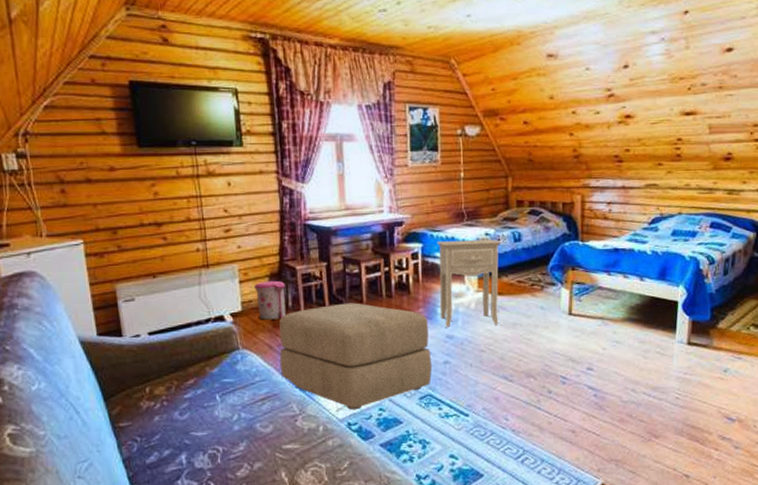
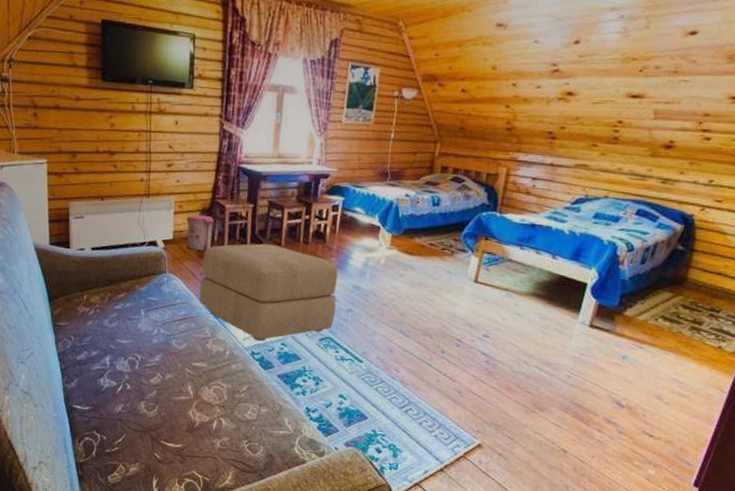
nightstand: present [436,240,501,327] -> none [350,196,420,282]

